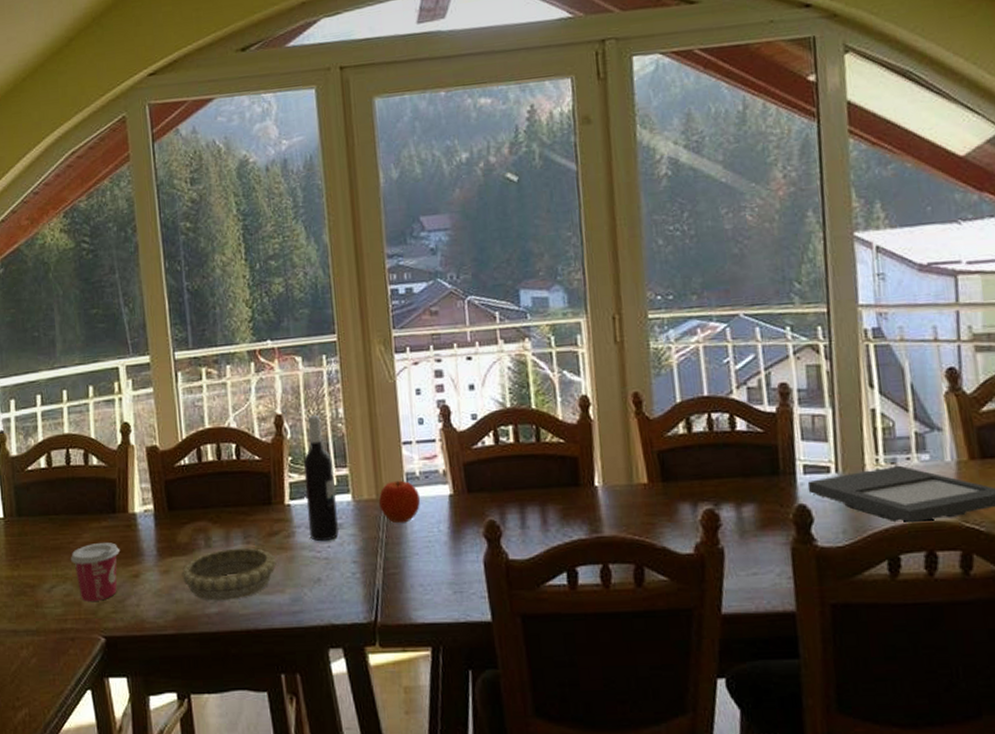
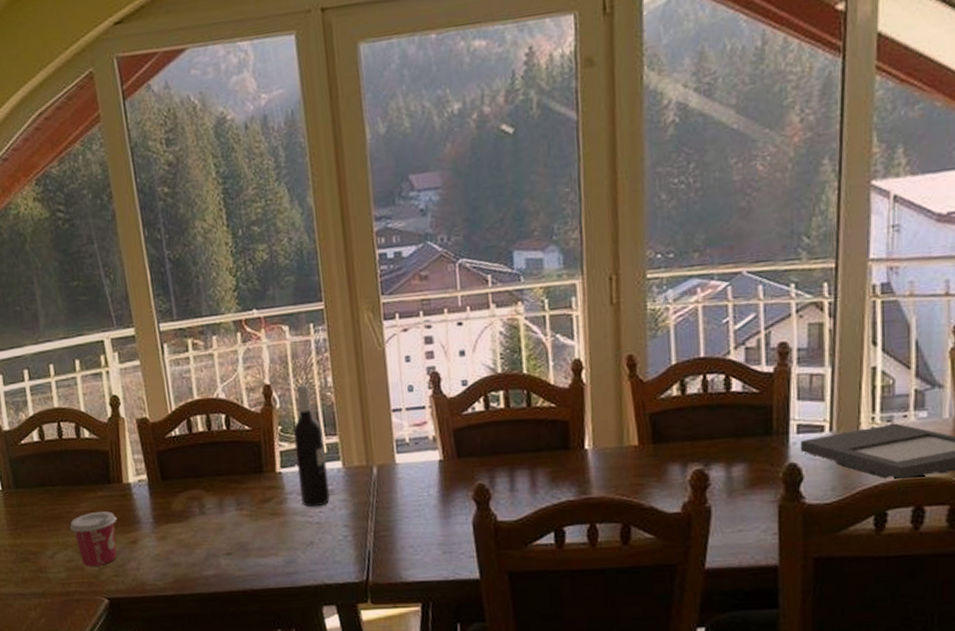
decorative bowl: present [181,547,277,601] -> none [178,514,270,564]
fruit: present [378,480,421,524] -> none [368,447,411,489]

